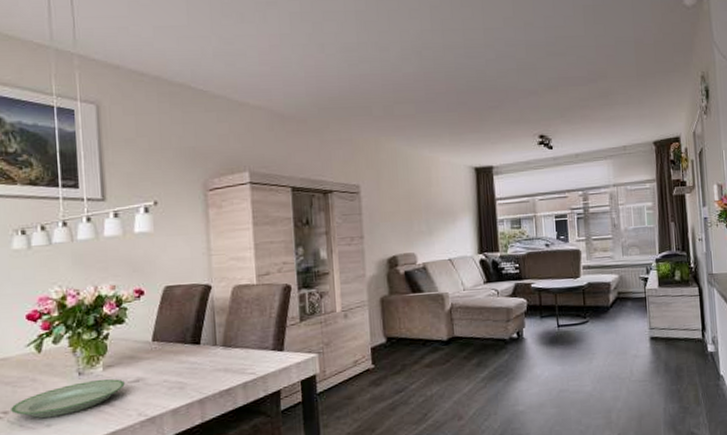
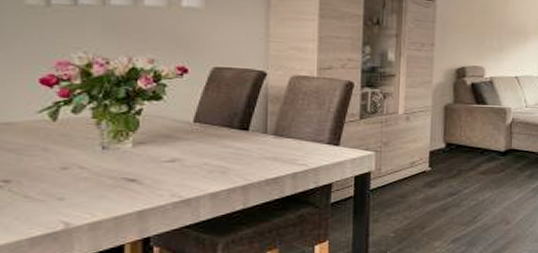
plate: present [11,379,125,418] -> none [14,157,158,190]

